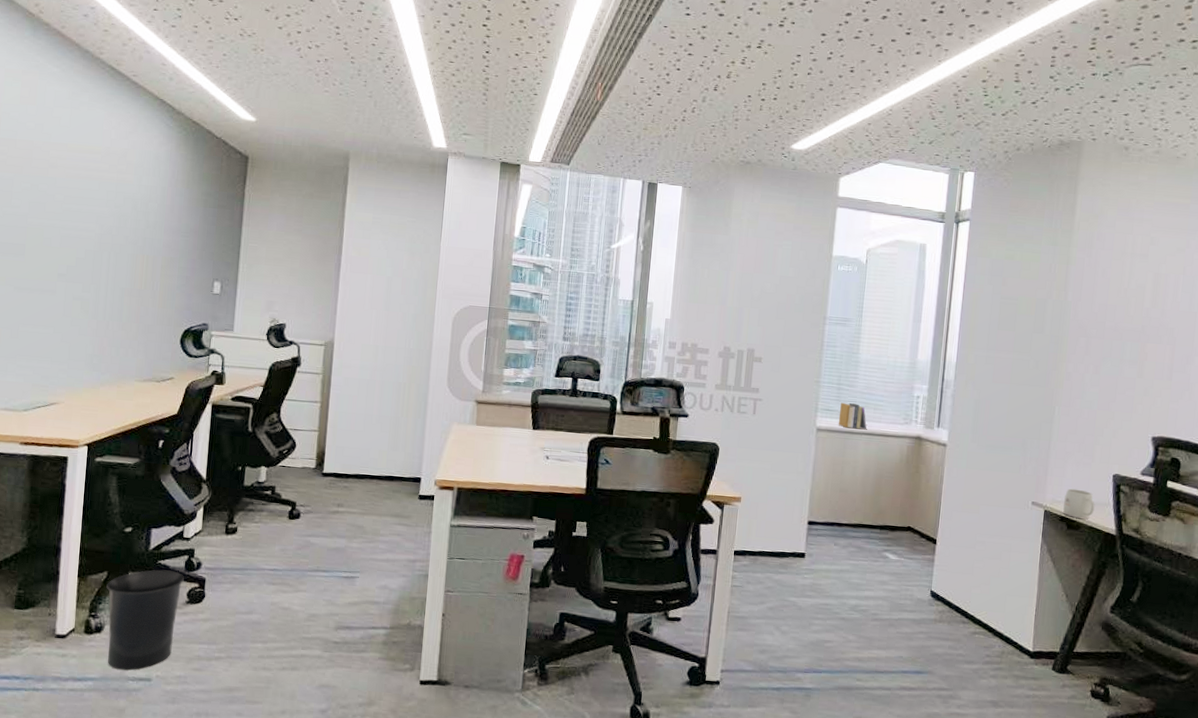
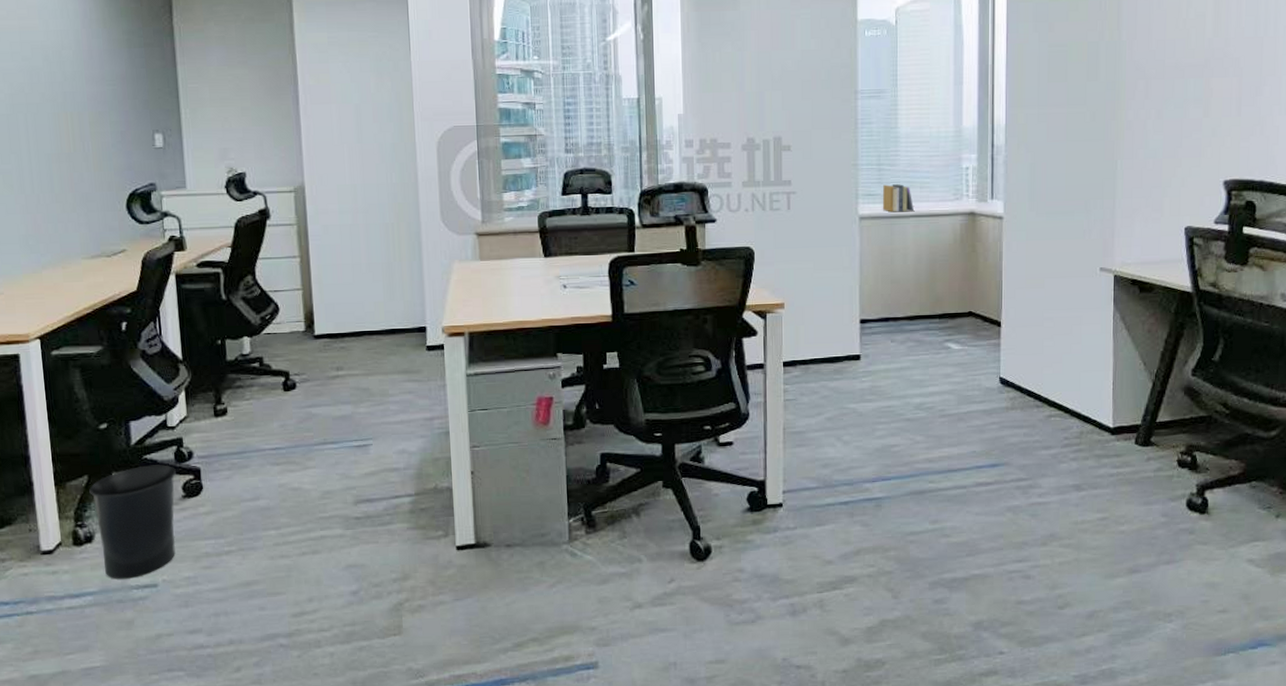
mug: present [1063,488,1095,520] -> none [1134,248,1168,280]

